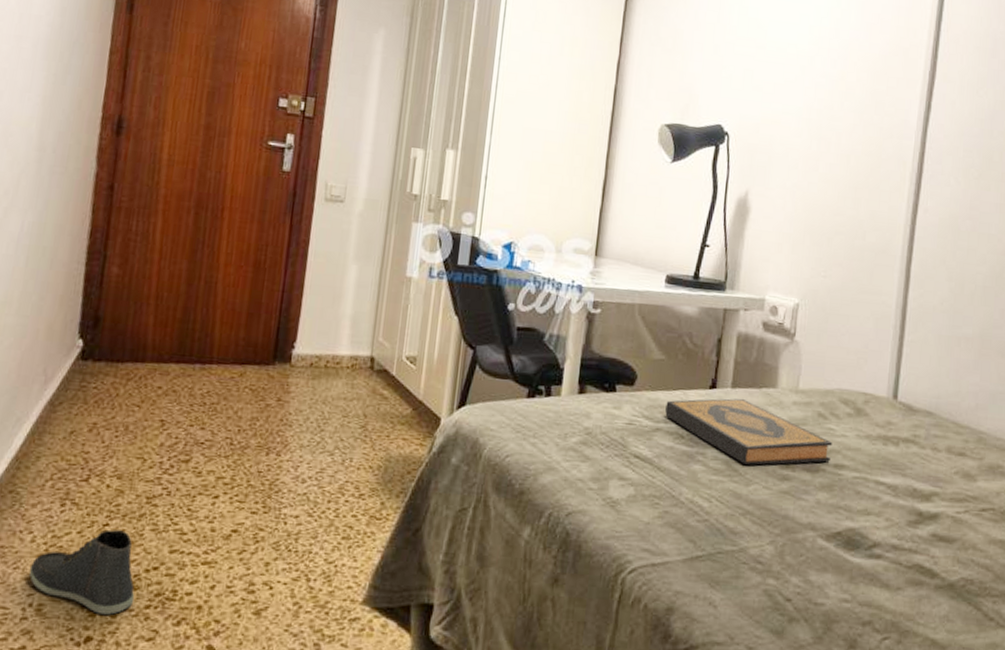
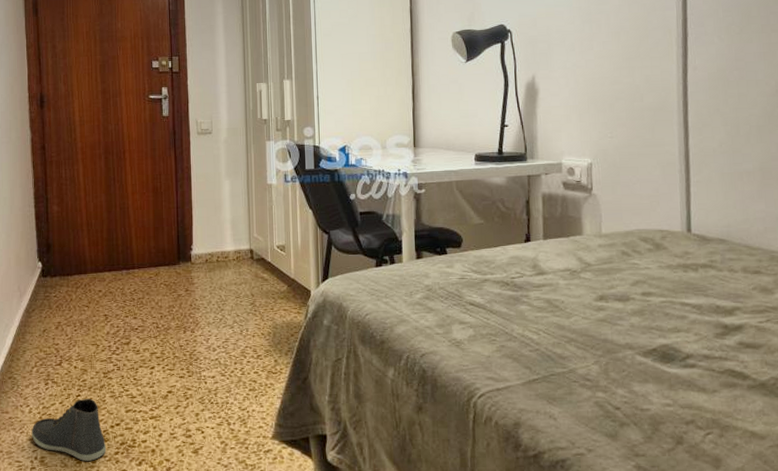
hardback book: present [665,398,833,465] -> none [490,247,638,301]

